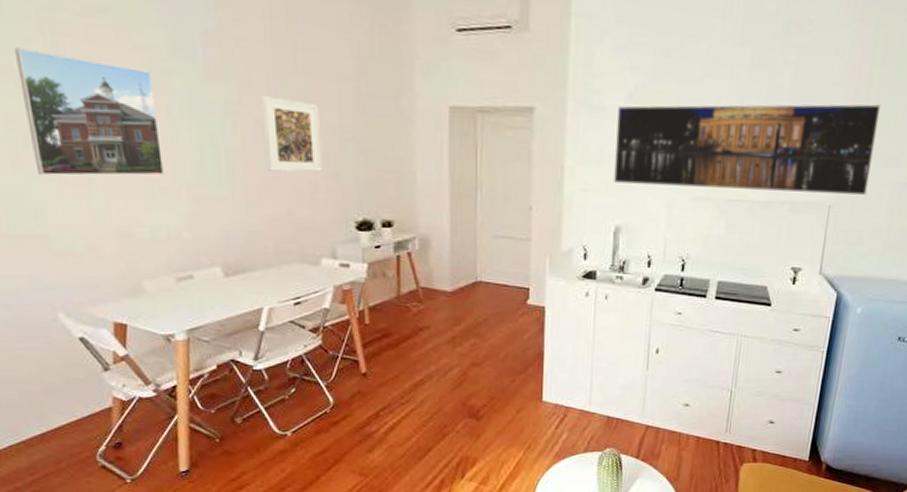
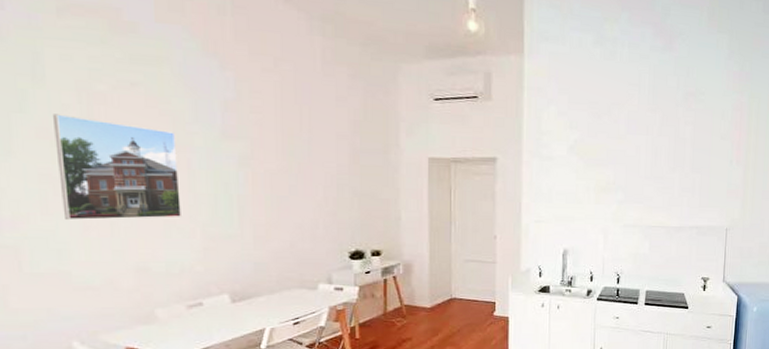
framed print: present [261,96,323,173] -> none [271,151,322,213]
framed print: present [614,104,881,196] -> none [561,152,758,221]

